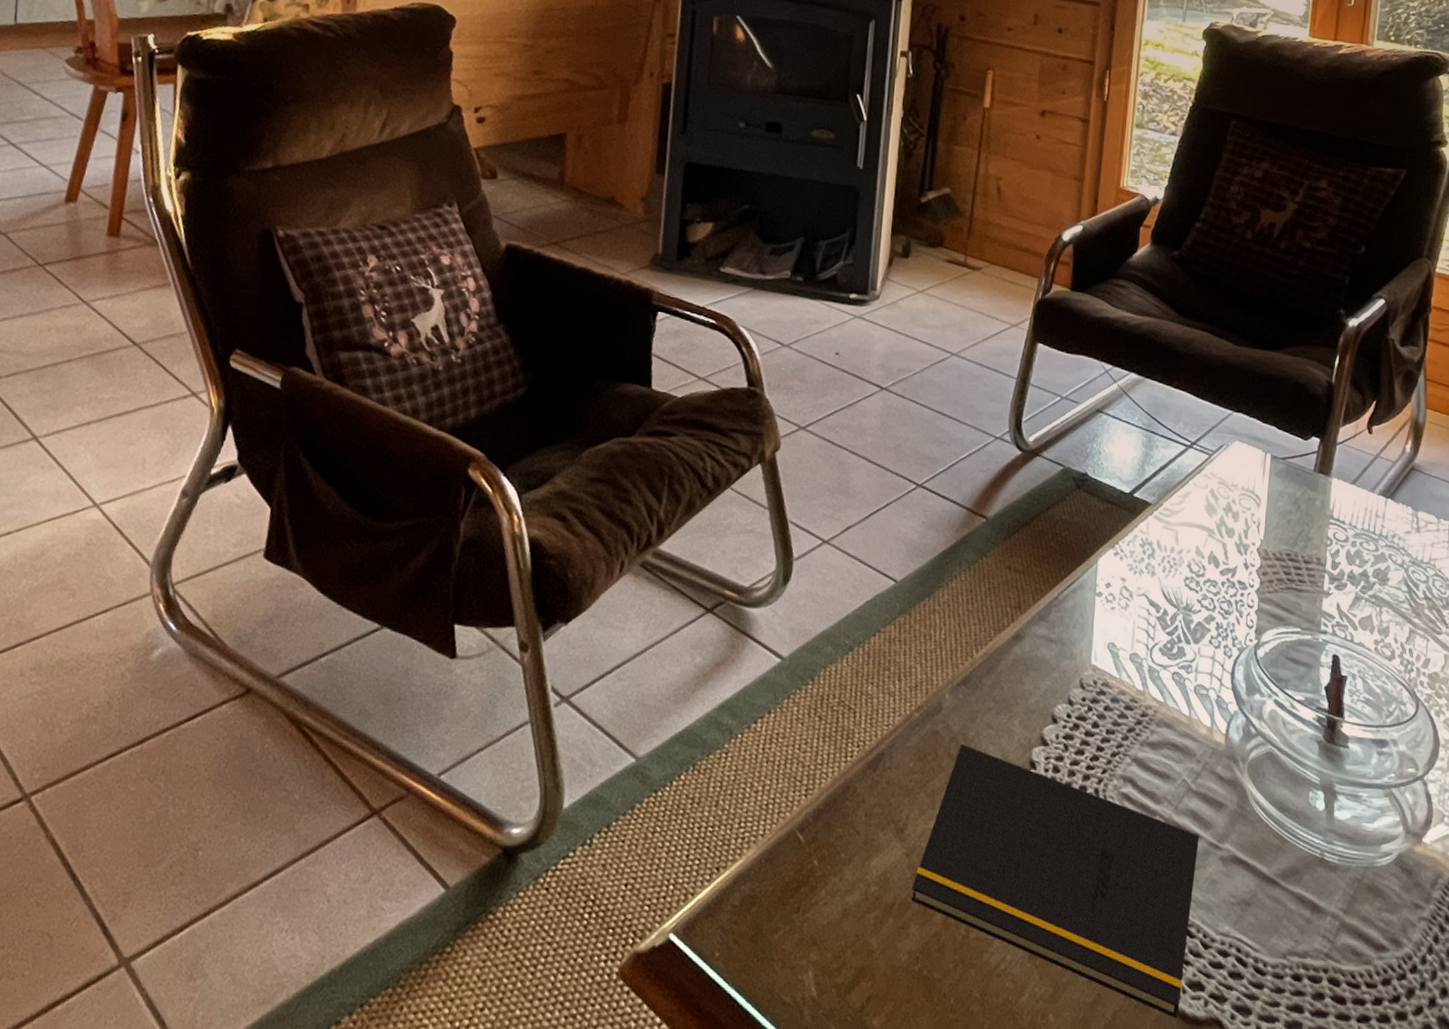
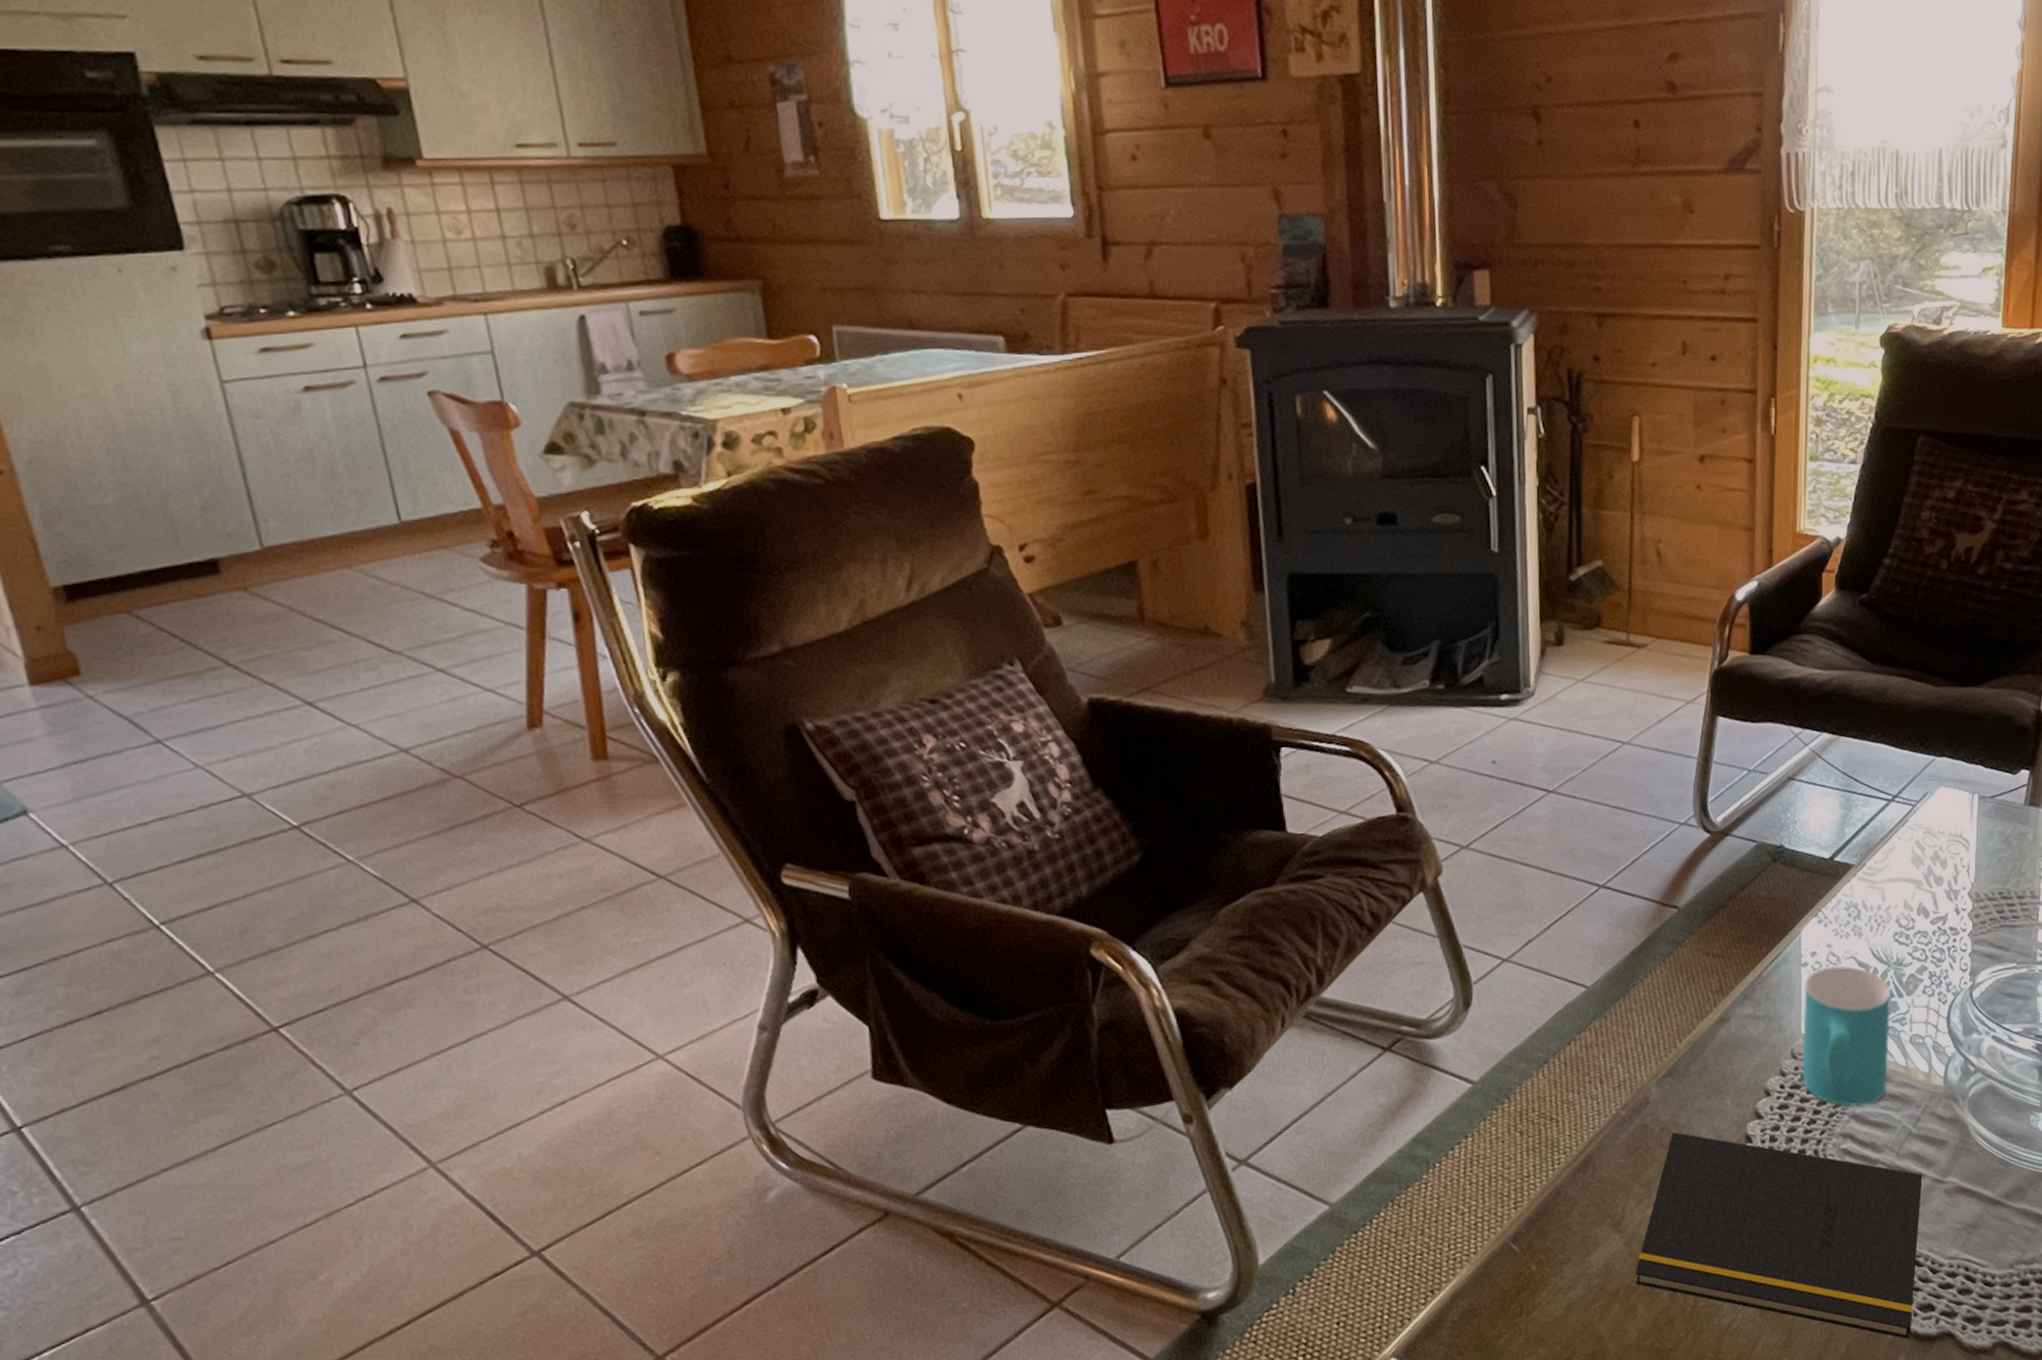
cup: none [1088,601,1178,751] -> present [1802,966,1890,1106]

